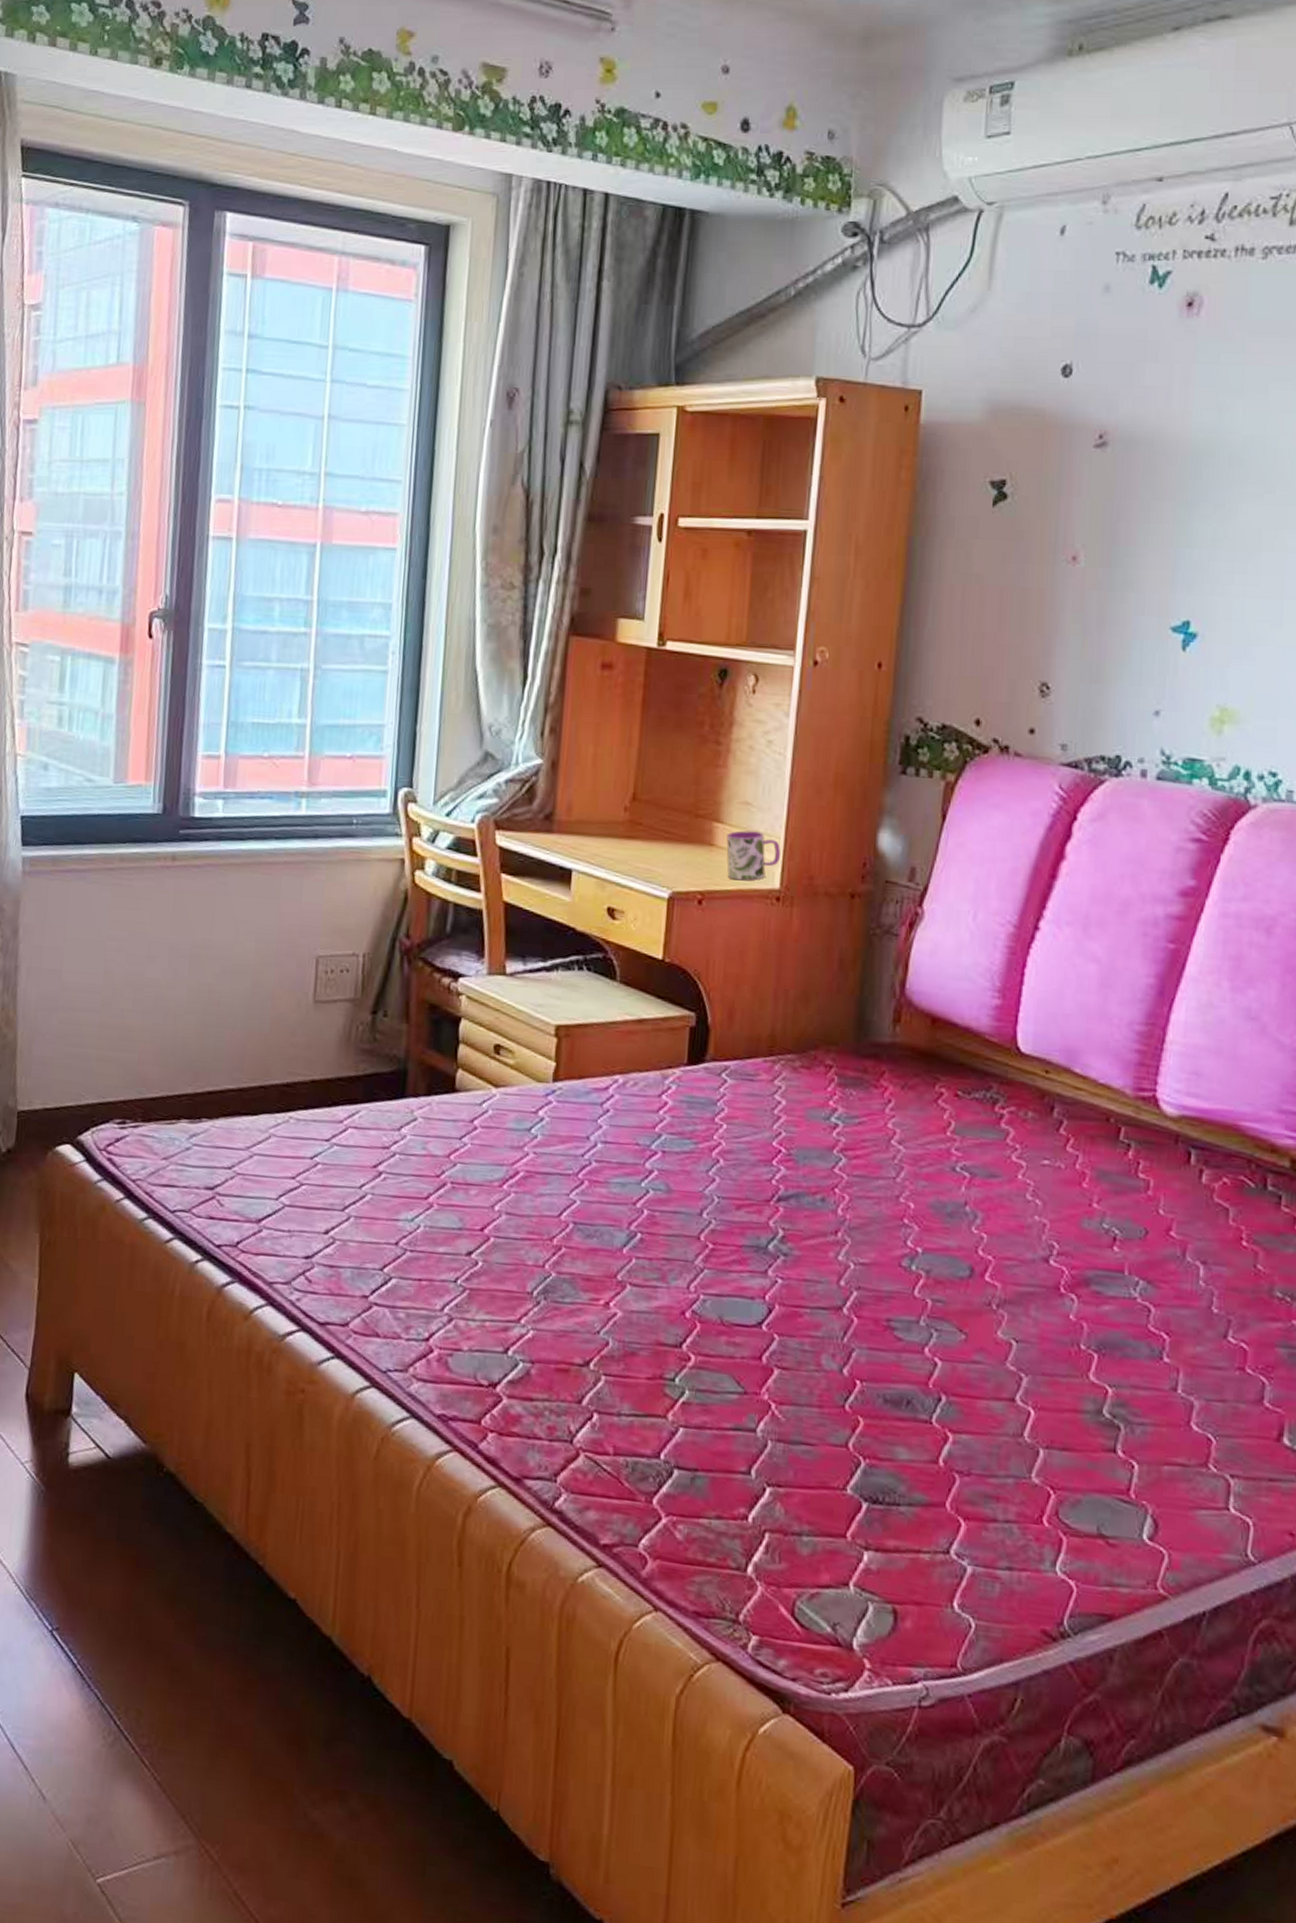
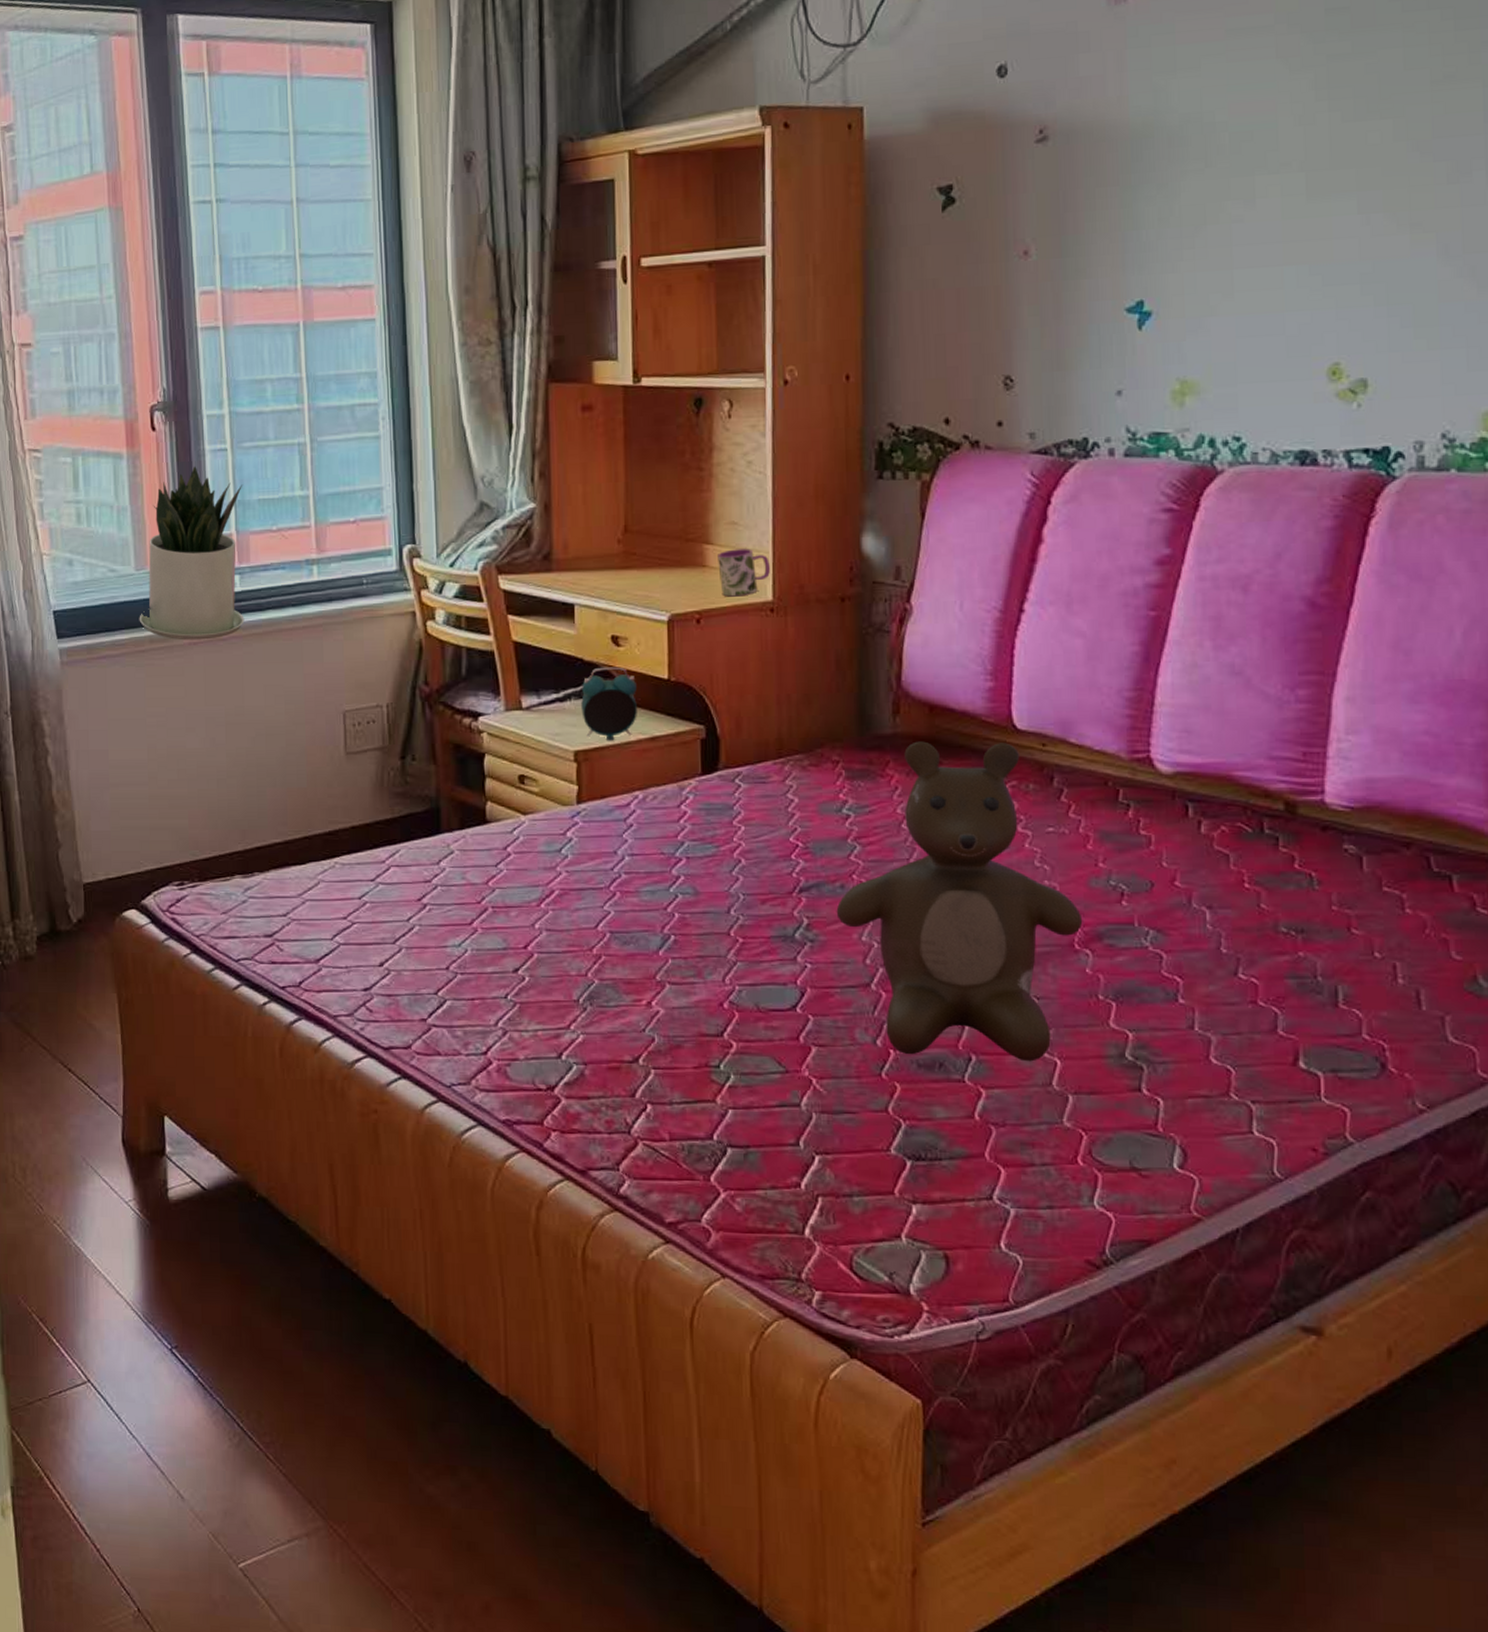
planter: none [111,680,238,865] -> present [139,466,245,640]
alarm clock: none [568,939,629,1019] -> present [581,667,637,741]
teddy bear: none [814,1054,1071,1409] -> present [836,741,1083,1062]

